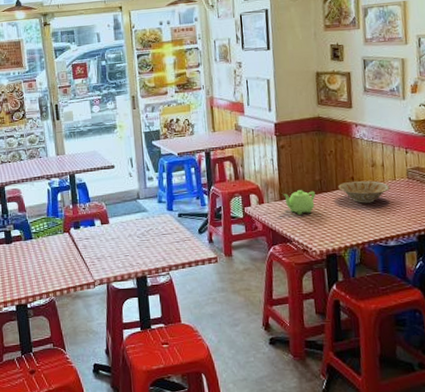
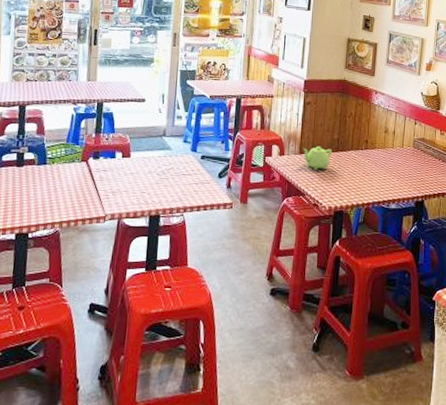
bowl: present [338,180,391,204] -> none [353,143,398,166]

